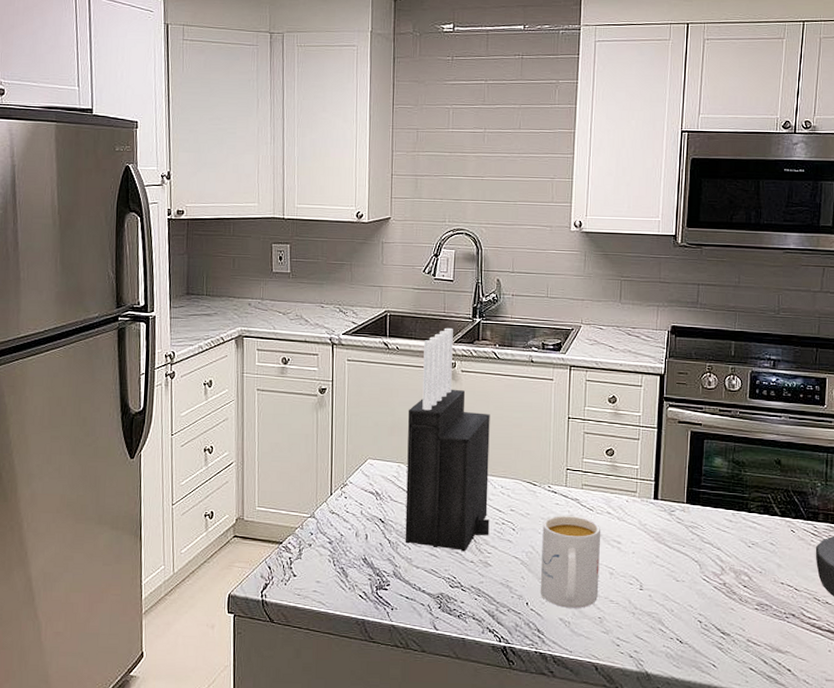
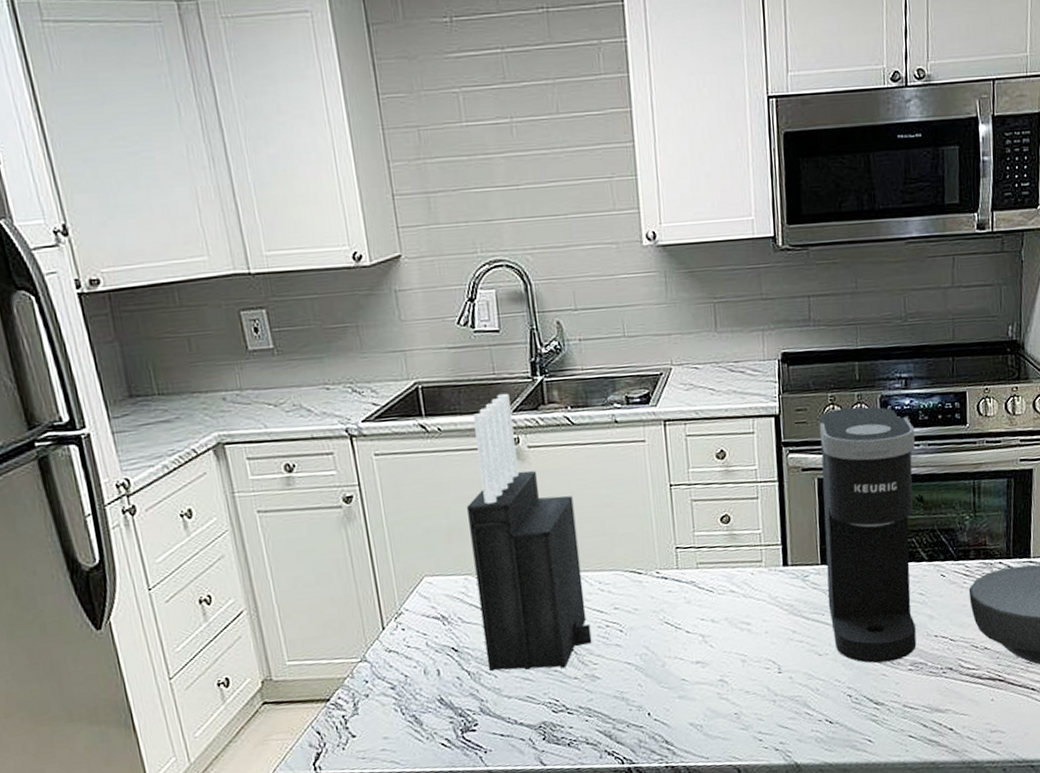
mug: present [540,516,601,608] -> none [655,601,731,711]
coffee maker: none [689,377,779,599] -> present [819,406,917,664]

